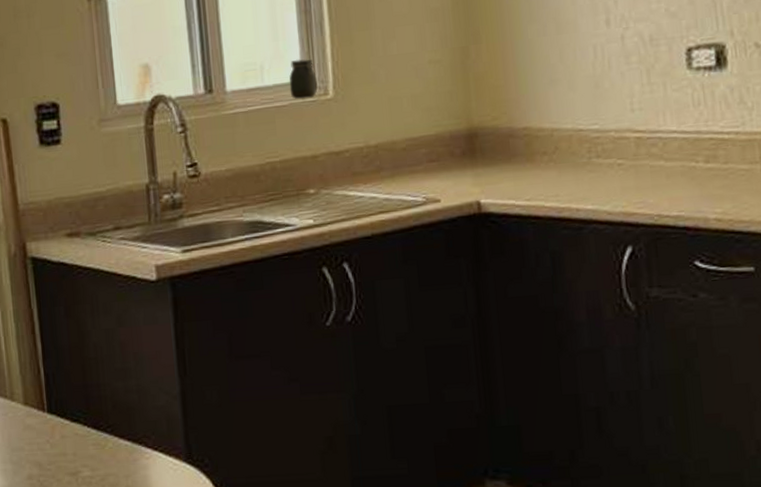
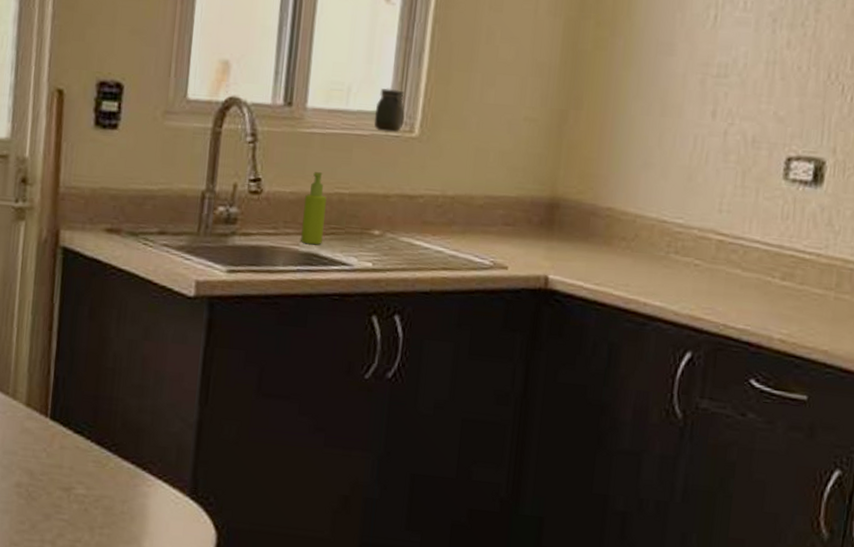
soap dispenser: none [240,147,264,214] -> present [301,172,327,245]

